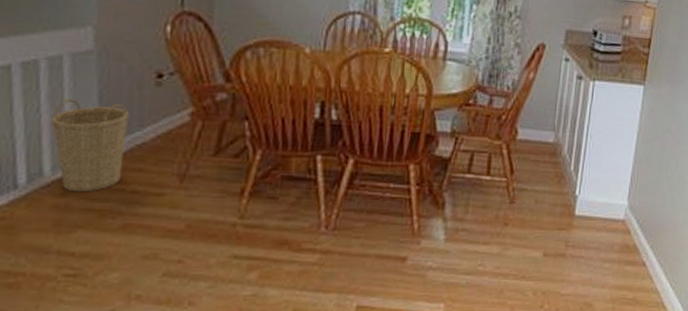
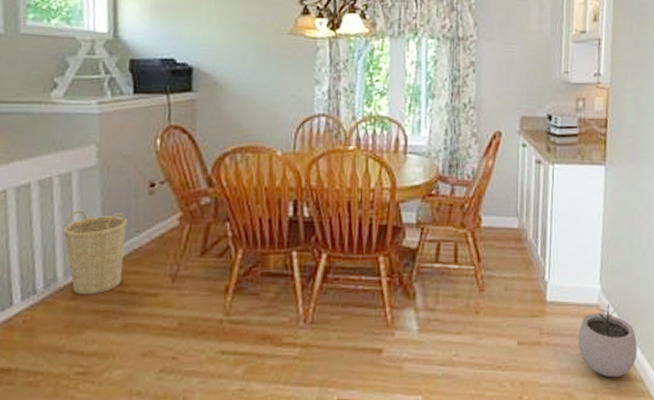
plant pot: none [601,219,657,289] -> present [578,304,637,378]

